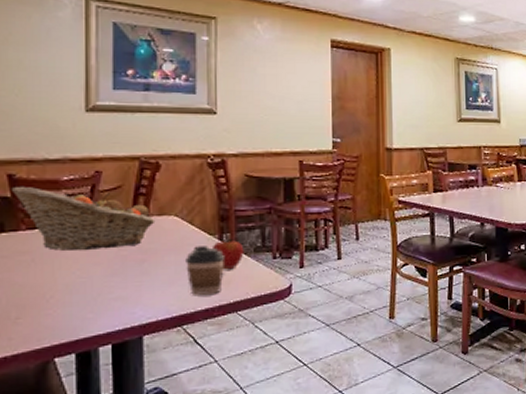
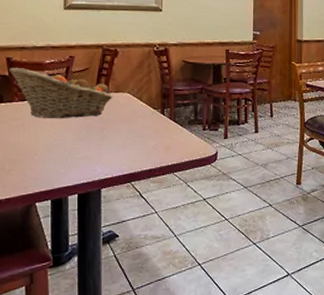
coffee cup: present [186,246,224,295] -> none [135,118,165,158]
apple: present [213,235,244,270] -> none [156,110,181,138]

